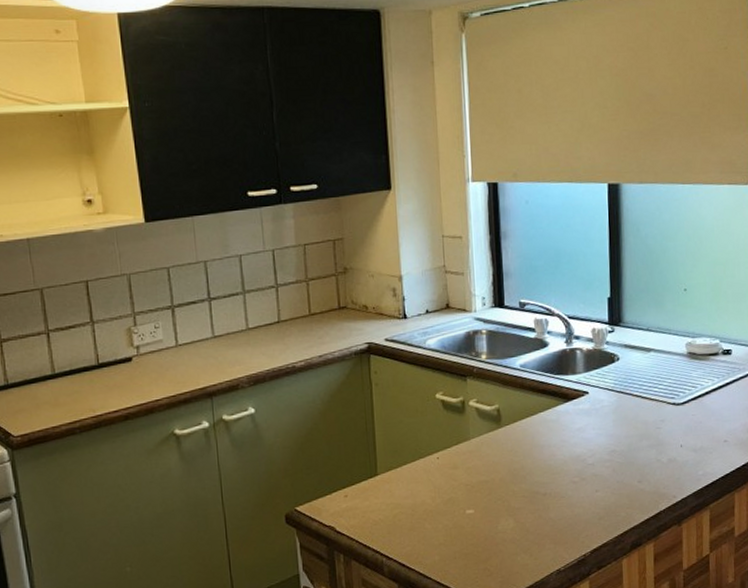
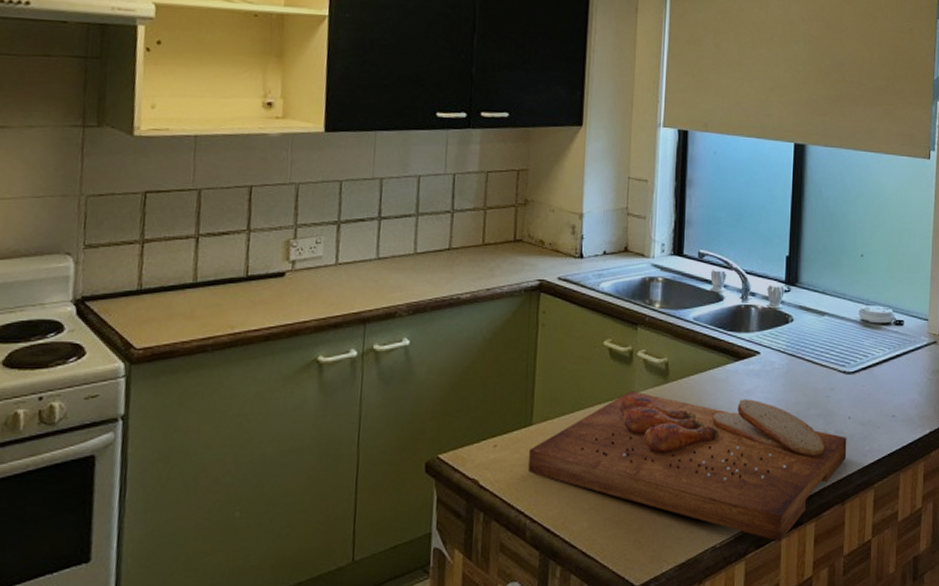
cutting board: none [377,436,681,562] -> present [528,391,847,542]

